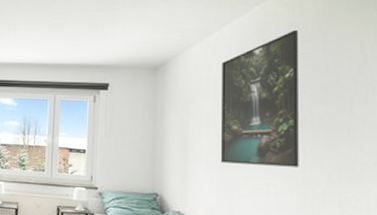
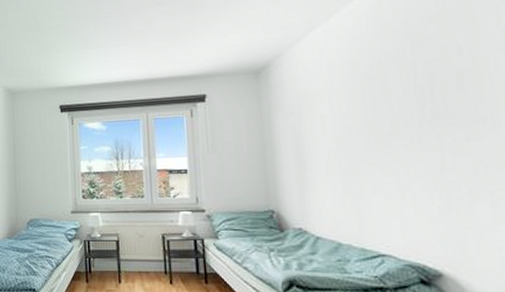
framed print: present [220,29,299,167] -> none [333,10,437,169]

